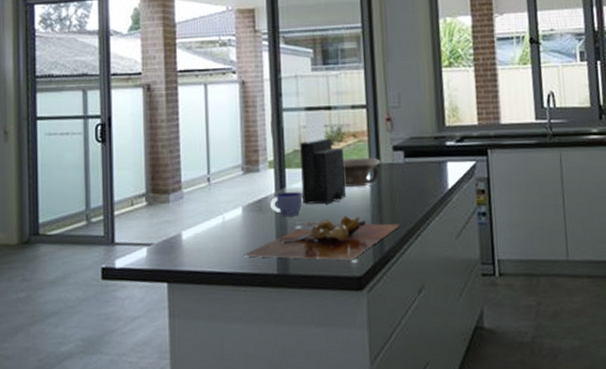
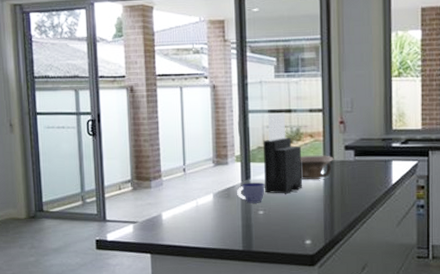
cutting board: present [243,216,400,260] -> none [214,204,349,241]

